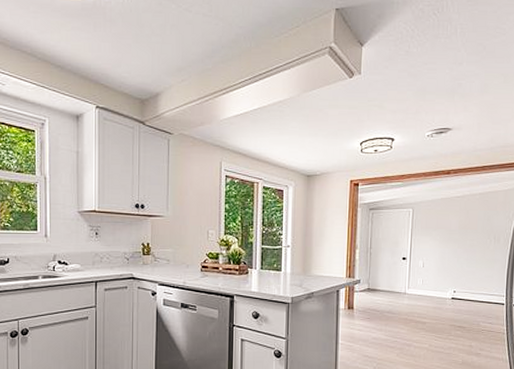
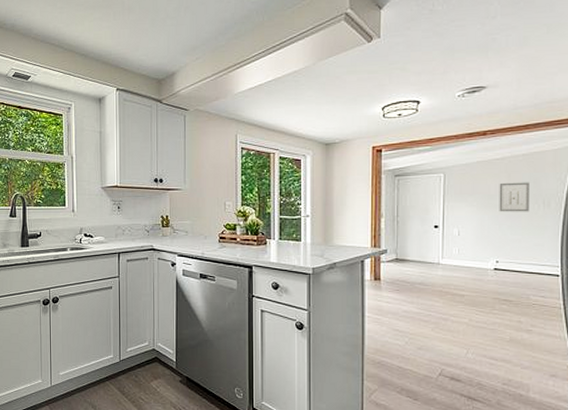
wall art: none [458,219,484,247] -> present [499,182,529,212]

